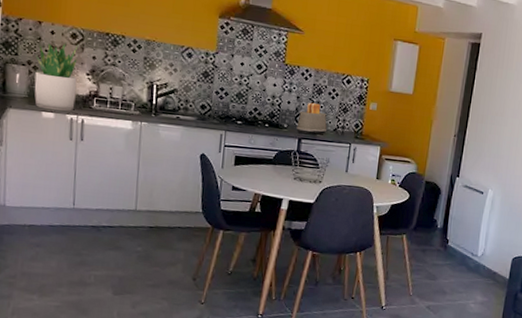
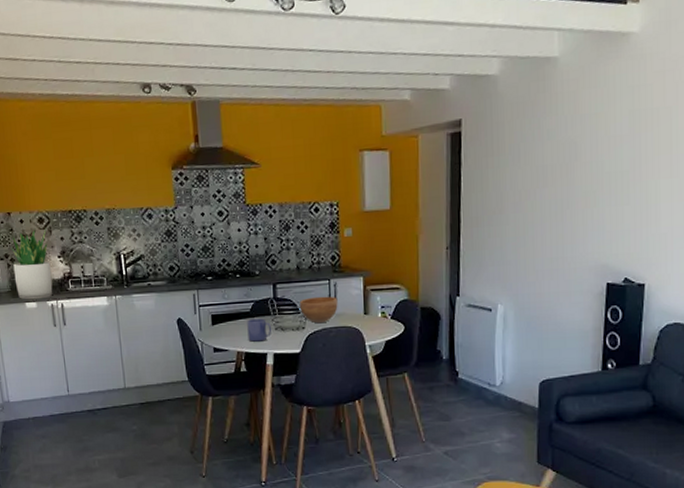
mug: none [267,166,292,188] -> present [247,318,272,342]
toaster: present [296,102,327,135] -> none [269,241,302,279]
bowl: none [320,156,355,181] -> present [300,296,338,324]

